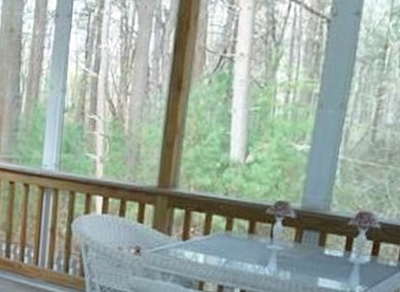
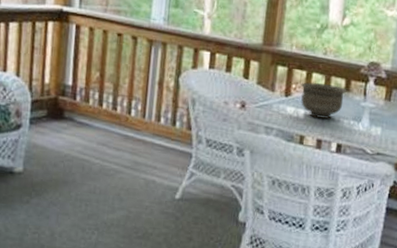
bowl: none [199,224,251,263] -> present [300,82,347,119]

